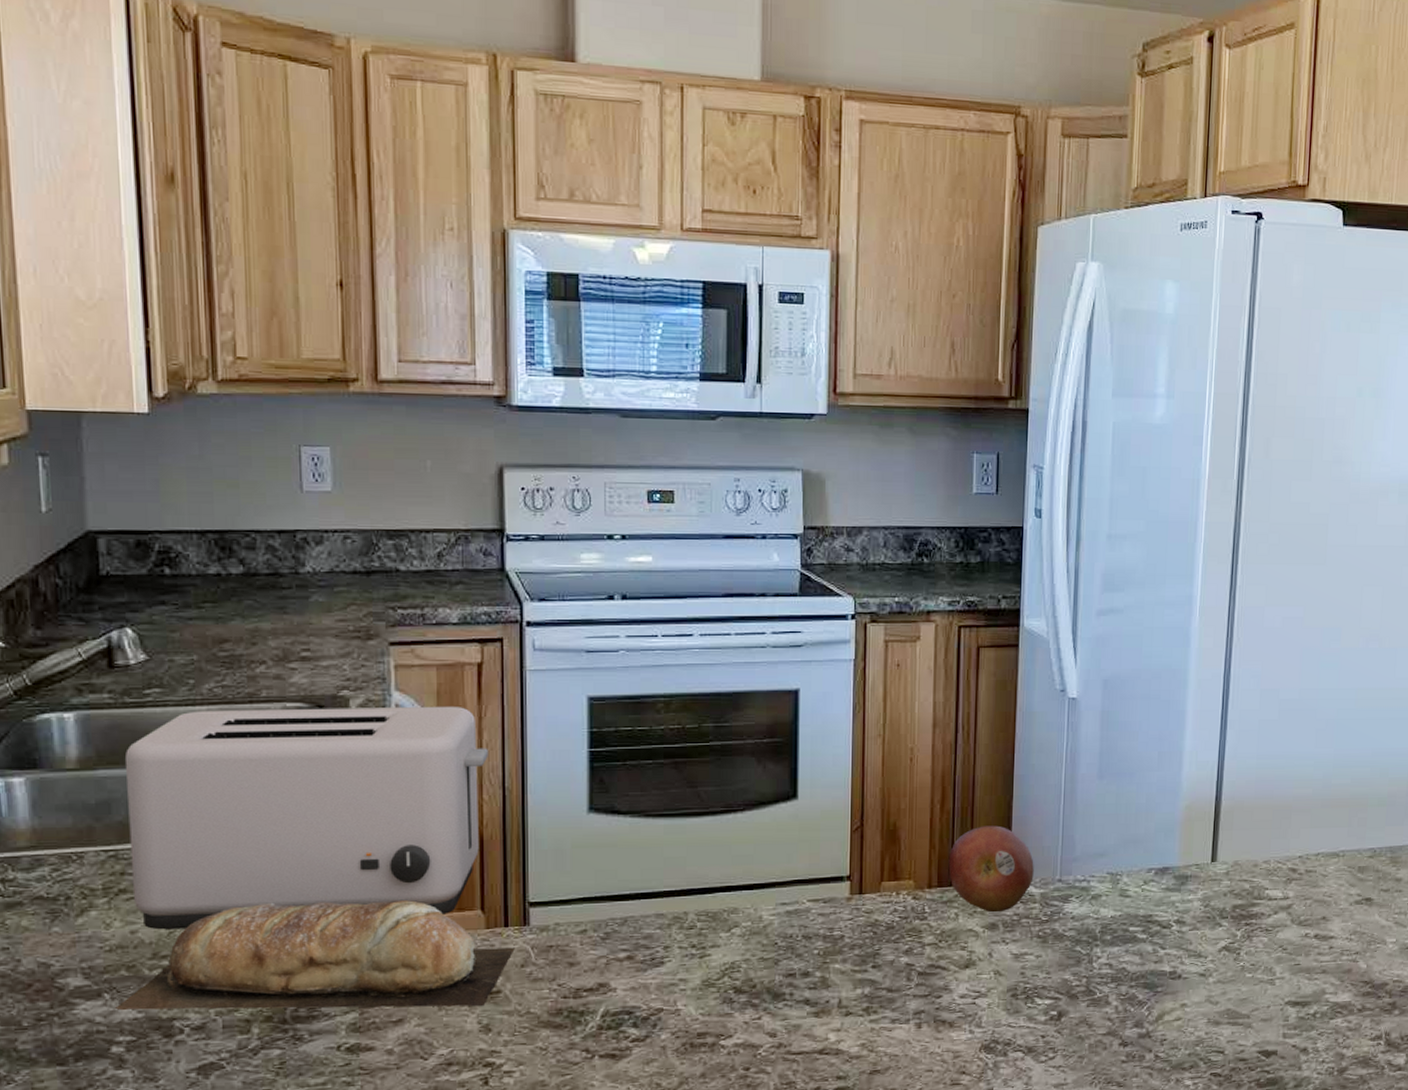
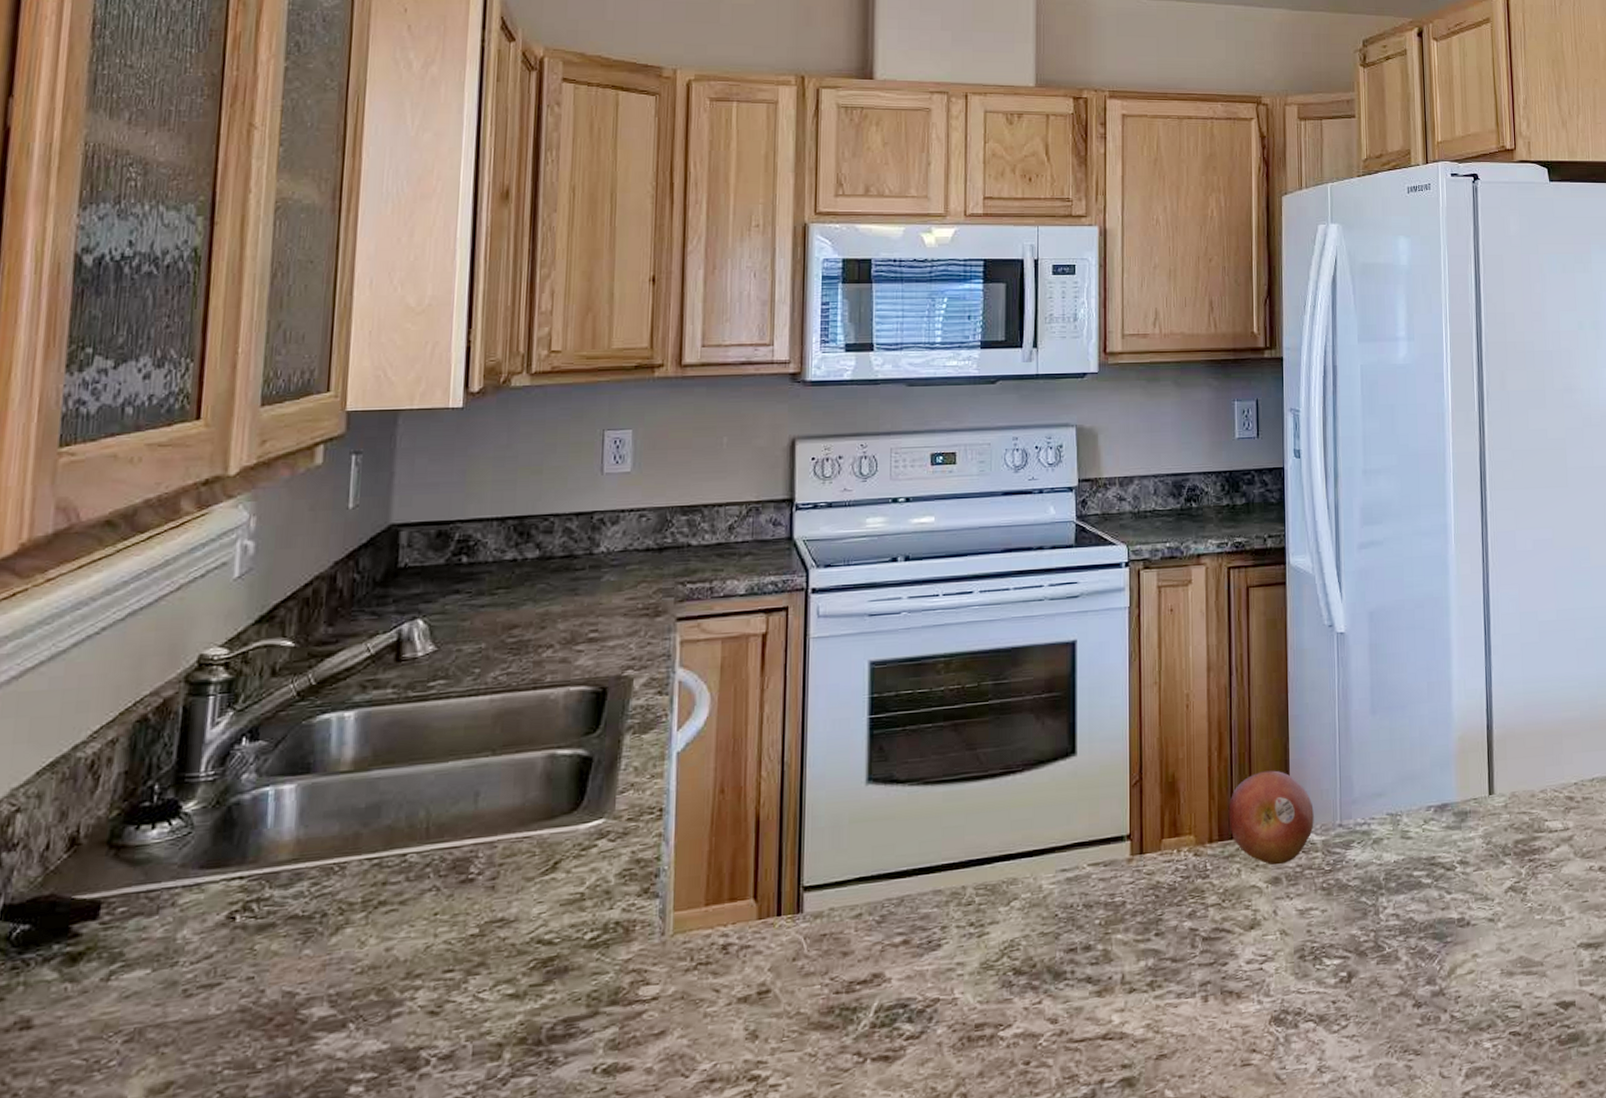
bread loaf: present [114,900,515,1010] -> none [358,892,787,1042]
toaster: present [124,706,488,930] -> none [393,679,769,945]

